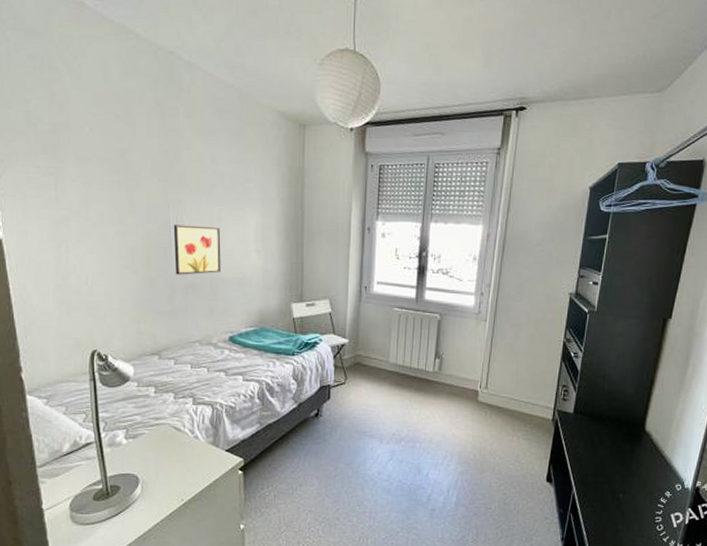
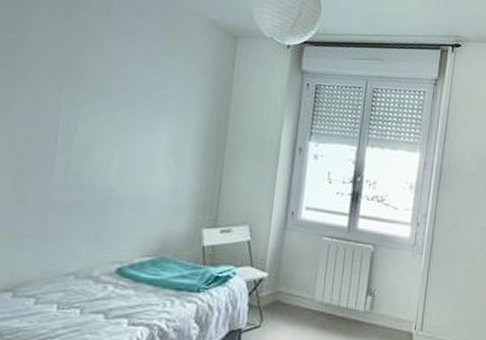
wall art: present [173,224,221,275] -> none [55,129,123,191]

